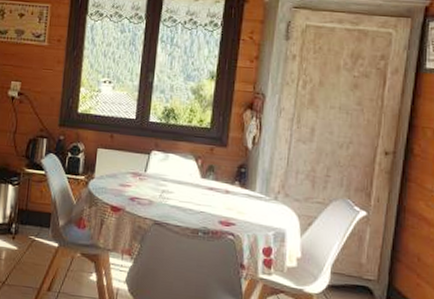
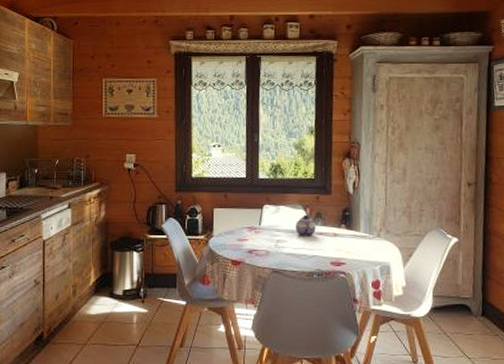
teapot: none [183,166,207,191] -> present [295,214,316,237]

